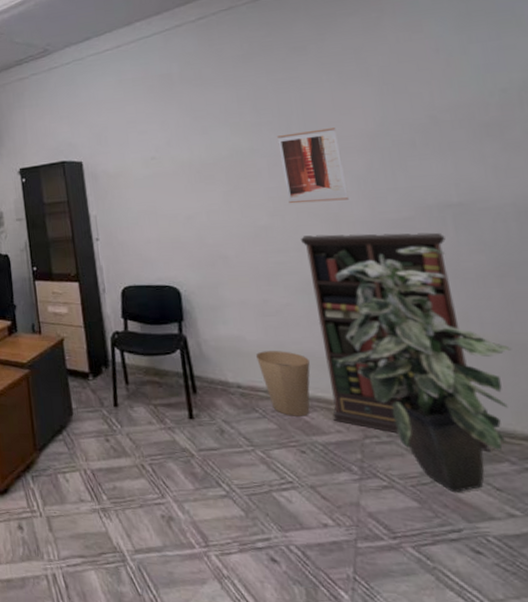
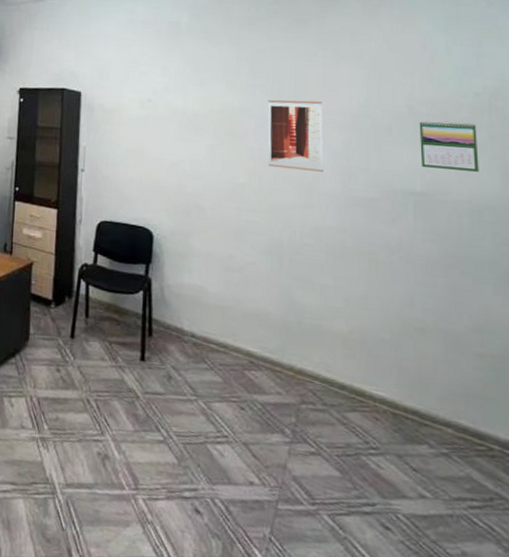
trash can: present [256,351,311,416] -> none [214,304,262,374]
bookcase: present [301,232,491,453] -> none [274,199,413,433]
indoor plant: present [335,246,512,492] -> none [286,226,447,468]
calendar: none [444,121,519,176] -> present [419,120,479,172]

